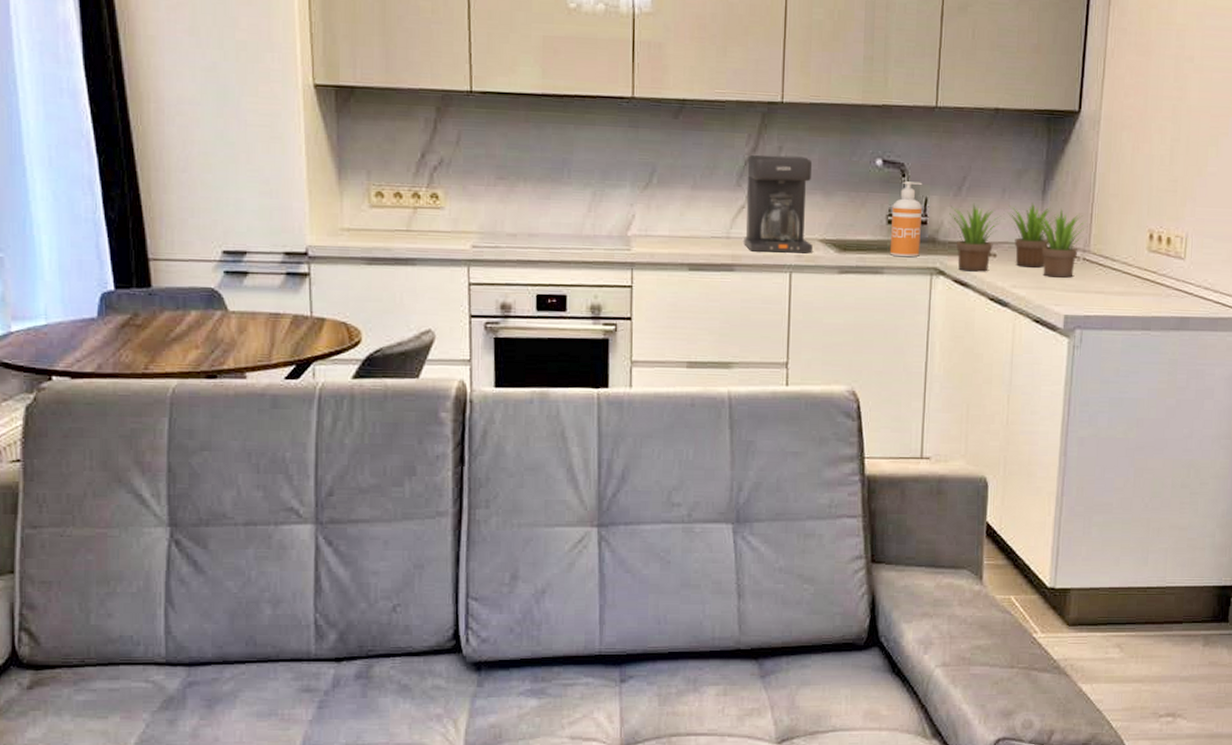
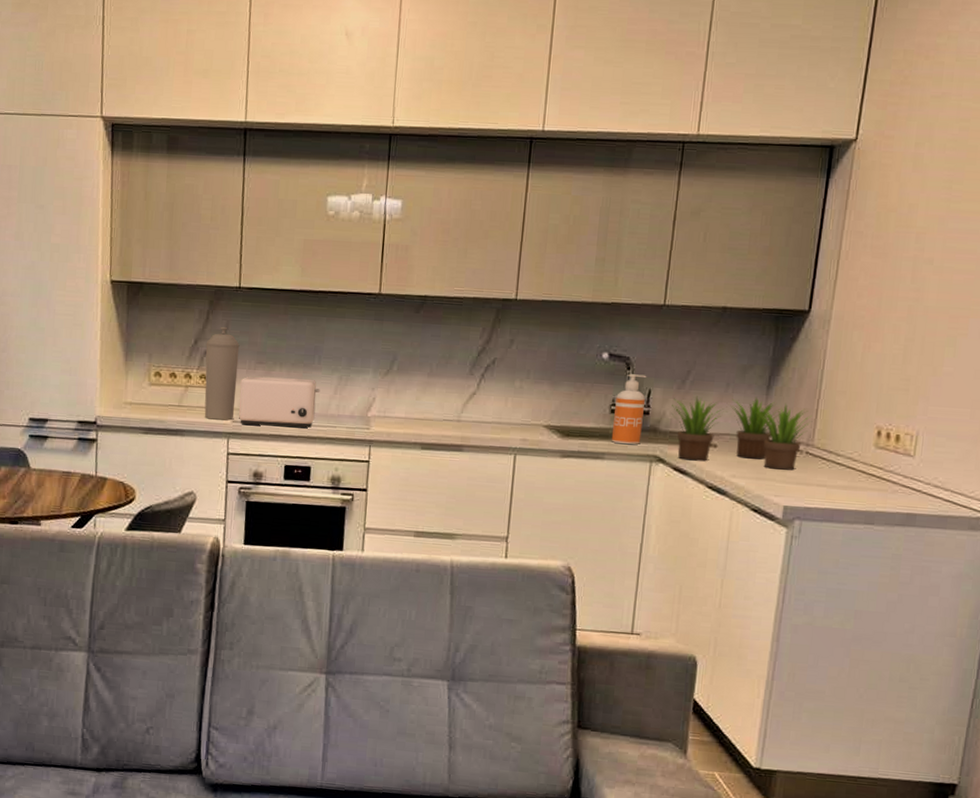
canister: none [435,137,475,247] -> present [204,326,240,421]
toaster: none [479,193,572,252] -> present [239,376,320,429]
coffee maker: present [744,155,813,254] -> none [473,347,541,438]

